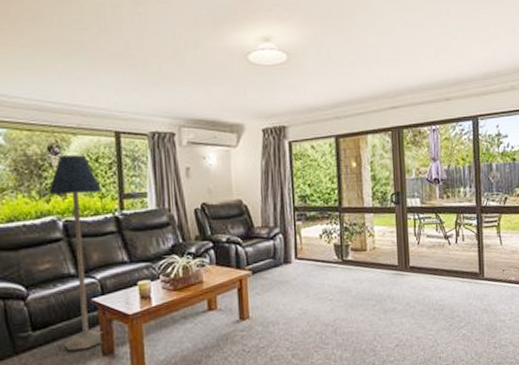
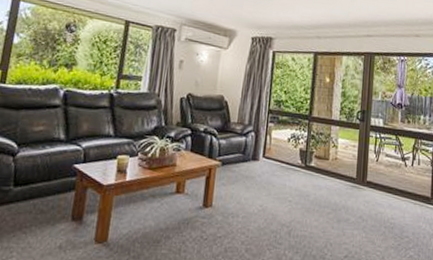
floor lamp: present [47,155,103,351] -> none [39,34,104,212]

